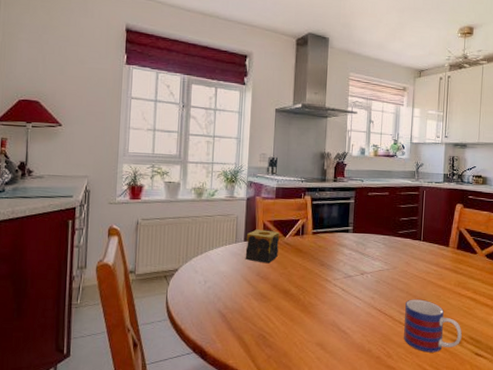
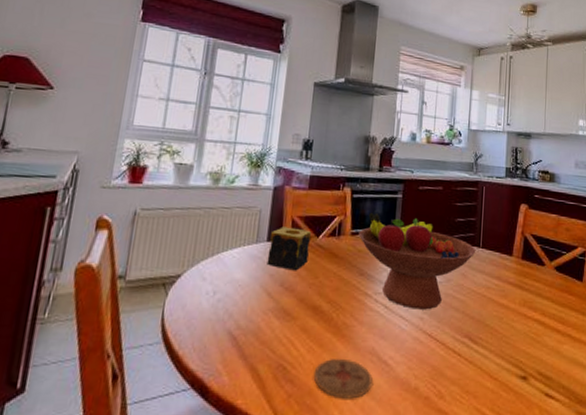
coaster: none [287,329,335,359] -> present [313,358,373,399]
fruit bowl: none [318,216,418,291] -> present [358,213,476,310]
mug: present [404,299,462,353] -> none [459,321,529,392]

